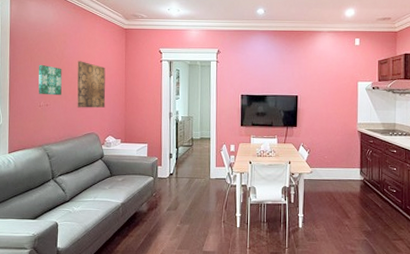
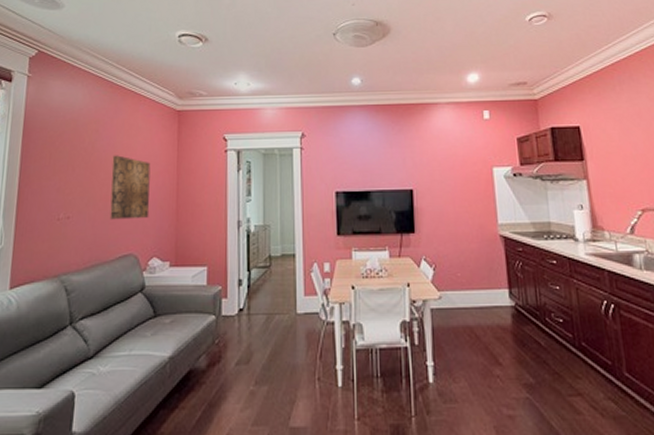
wall art: present [38,64,62,96] -> none [57,162,92,204]

